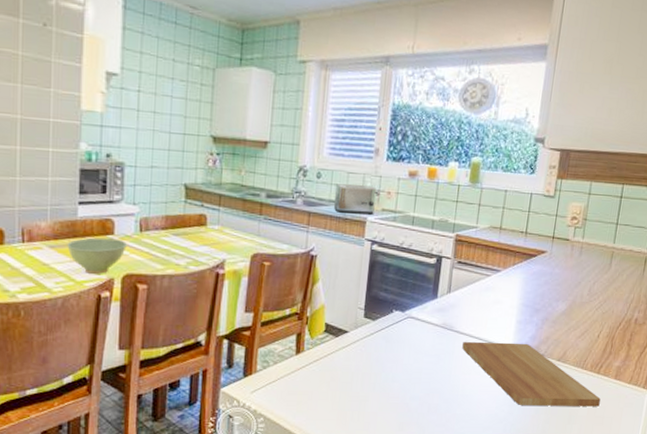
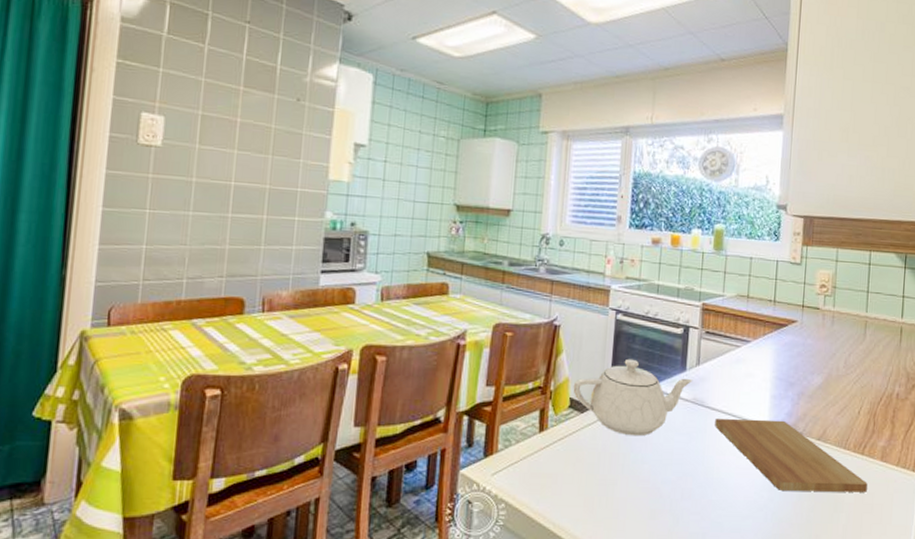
bowl: present [67,237,127,274] -> none [307,307,367,345]
teapot: none [328,287,444,358] -> present [573,358,693,437]
toaster: present [333,183,378,215] -> none [576,251,621,283]

